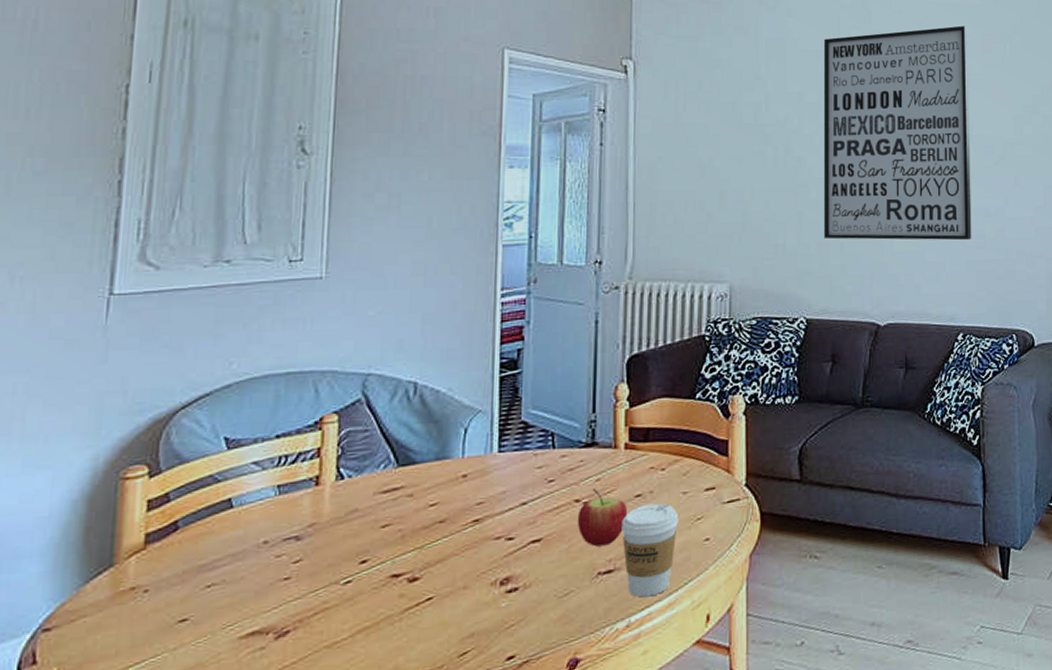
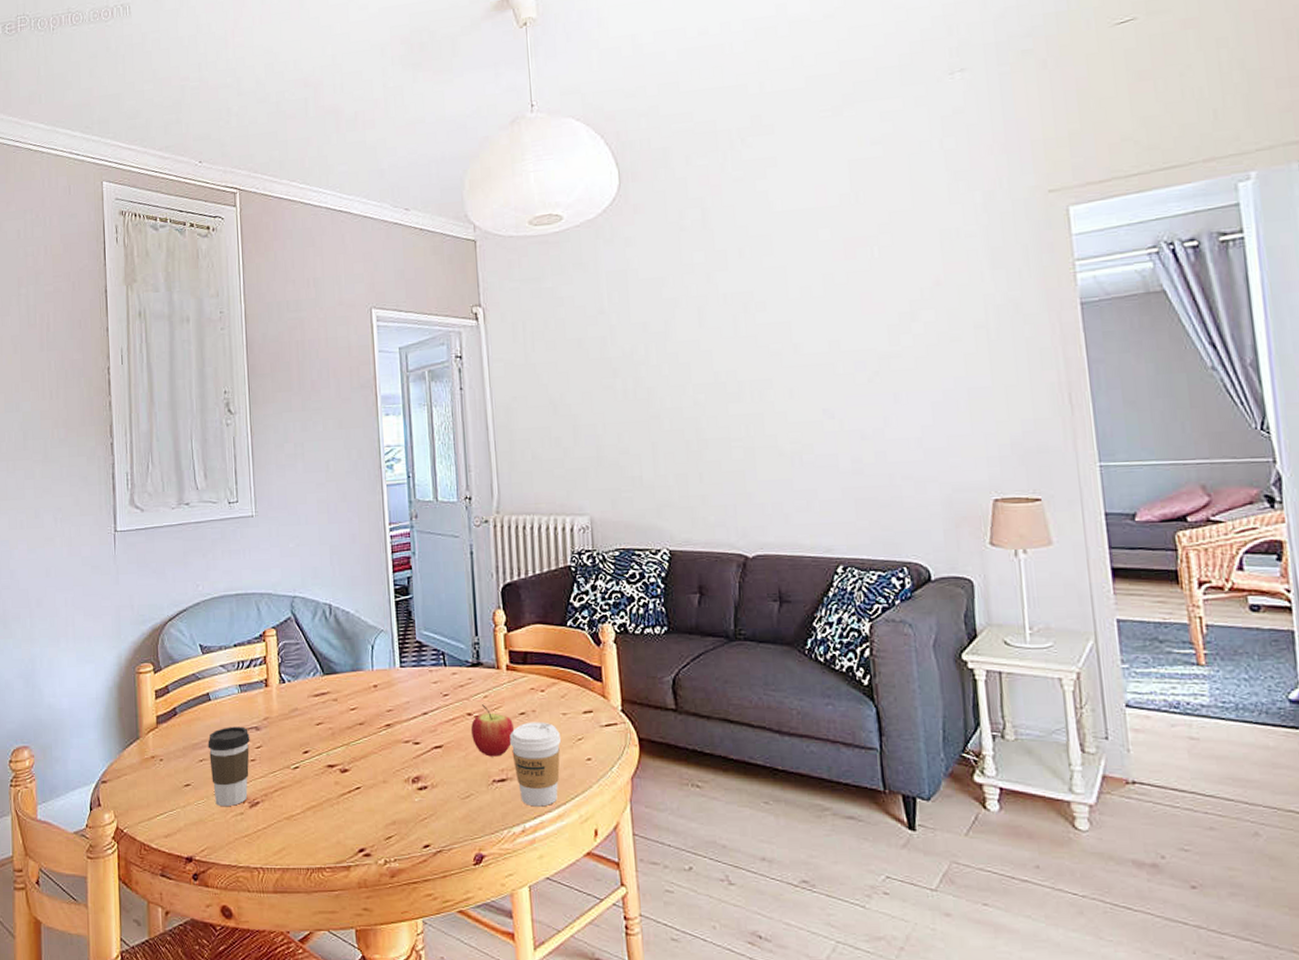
coffee cup: none [221,537,286,643] -> present [207,726,250,807]
wall art: present [823,25,972,241] -> none [665,232,847,470]

